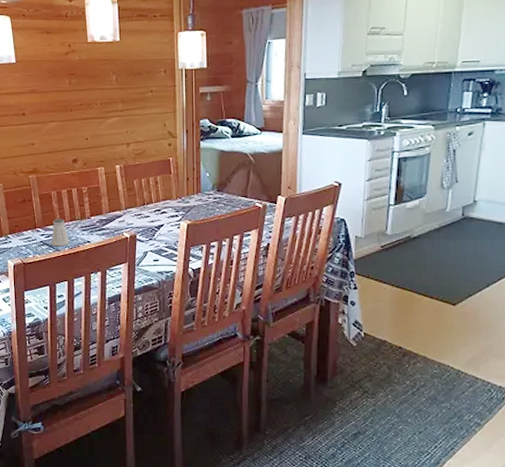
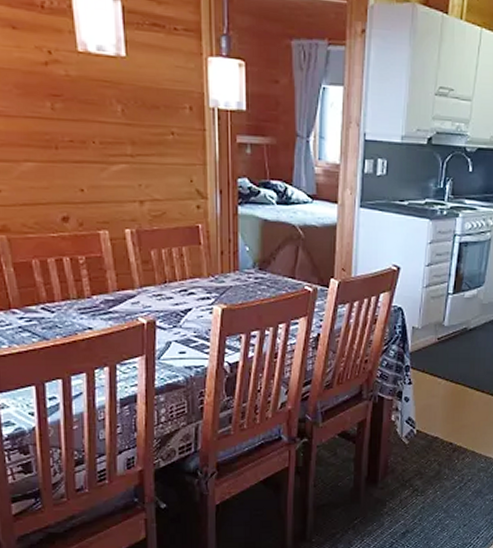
saltshaker: present [51,218,70,247] -> none [35,296,63,334]

